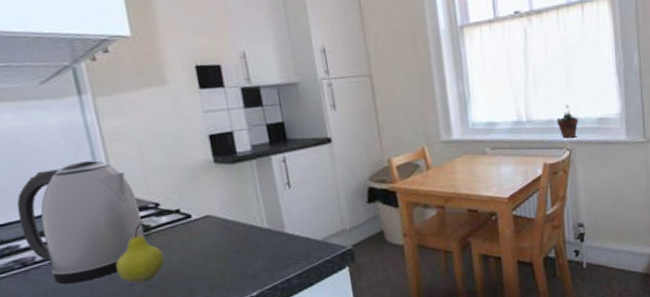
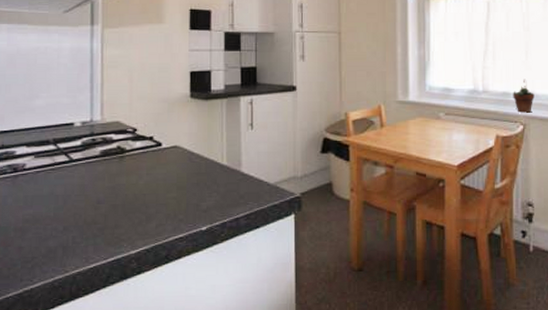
kettle: present [16,160,145,284] -> none [20,83,119,194]
fruit: present [116,221,165,283] -> none [90,143,132,202]

